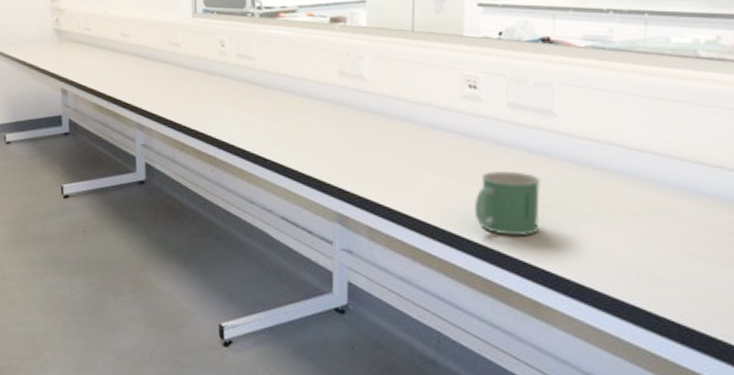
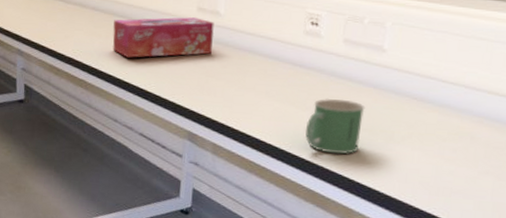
tissue box: none [245,82,359,130] -> present [112,17,214,58]

